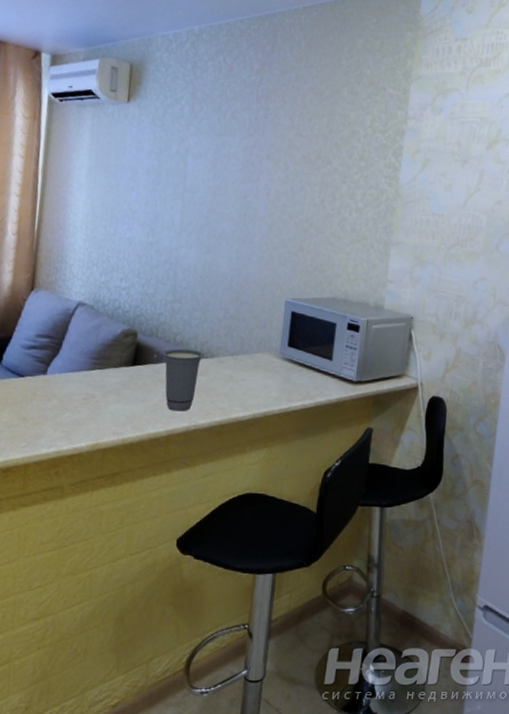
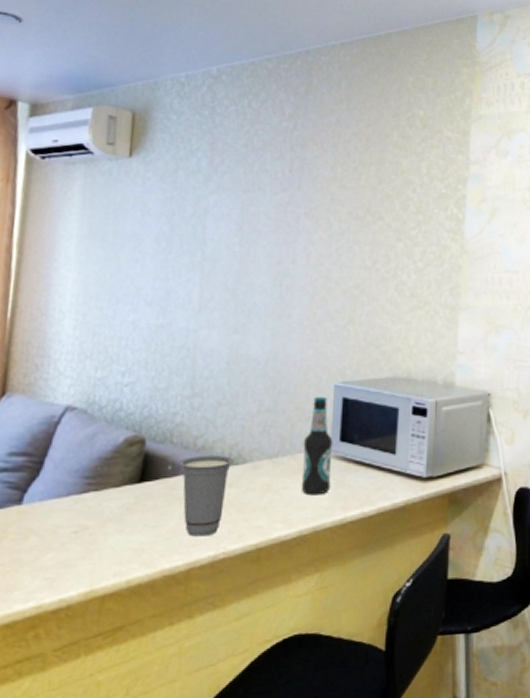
bottle: none [255,308,283,388] -> present [301,396,333,496]

